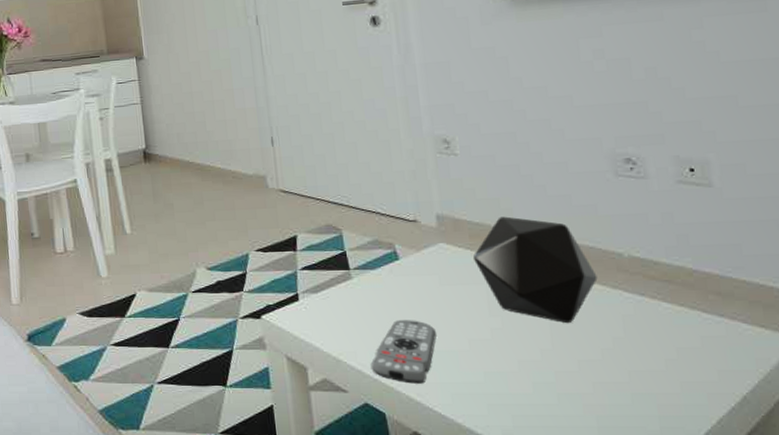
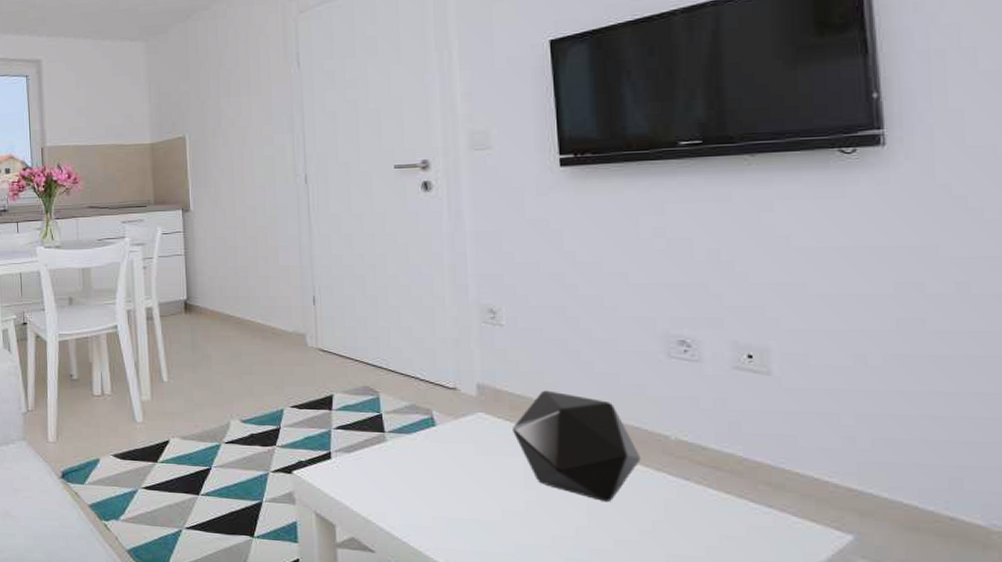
remote control: present [370,320,437,384] -> none [400,486,469,550]

